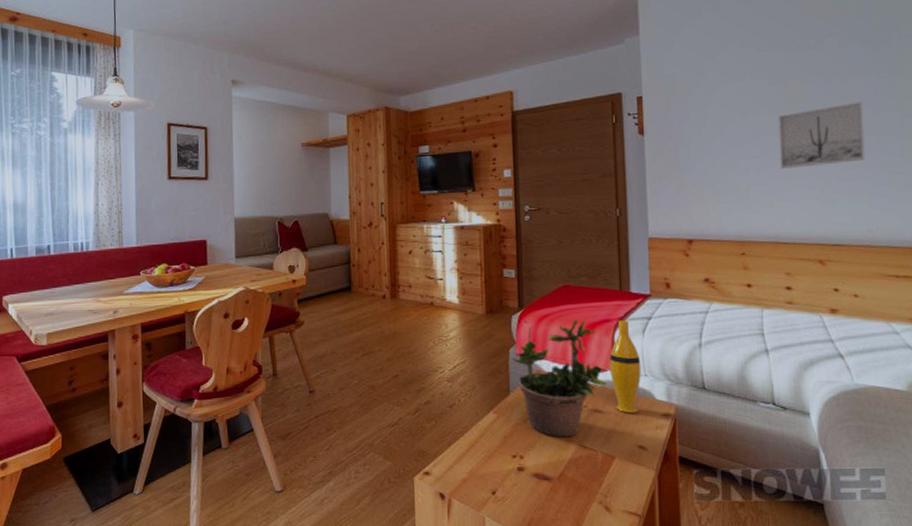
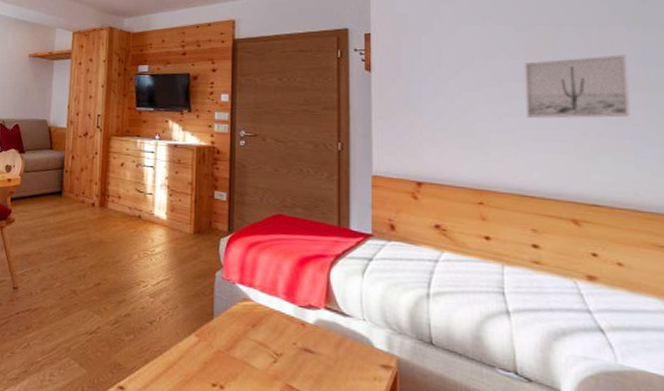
potted plant: present [512,319,608,438] -> none [218,245,321,374]
vase: present [609,320,642,413] -> none [322,258,359,360]

